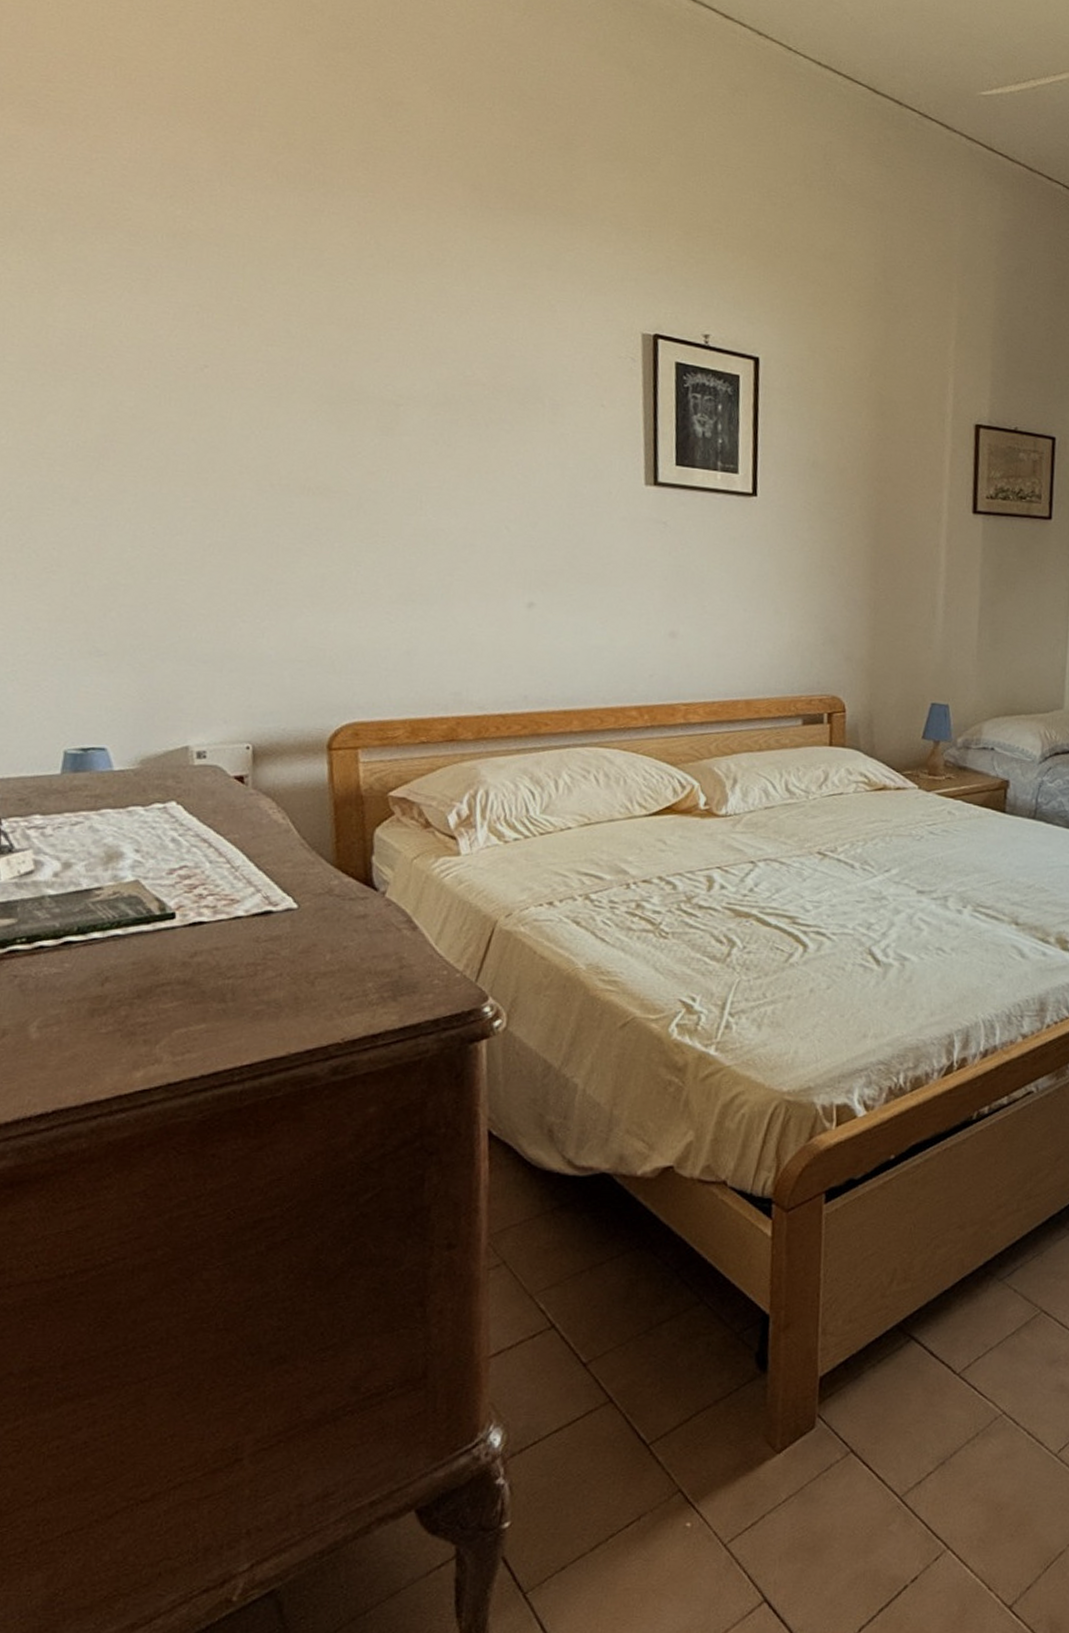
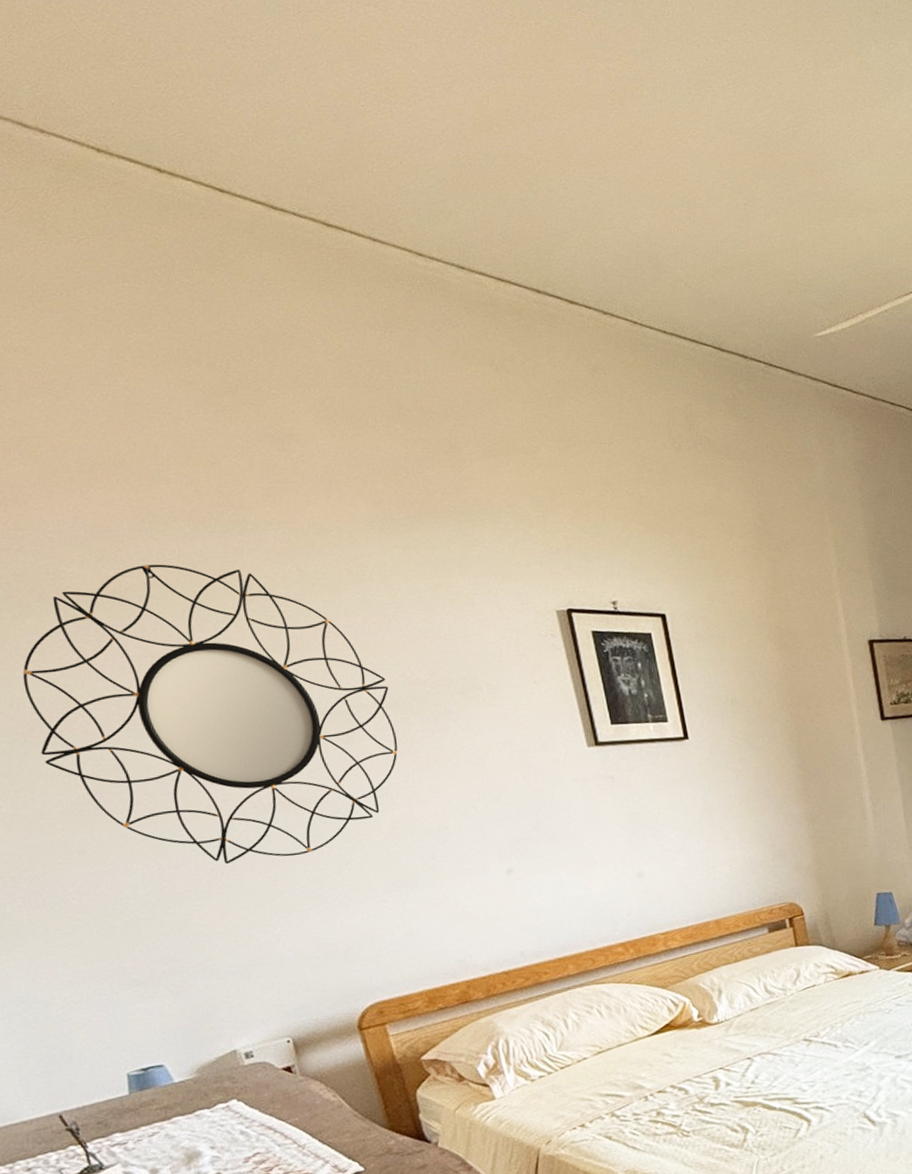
home mirror: none [57,209,444,547] -> present [22,564,398,864]

